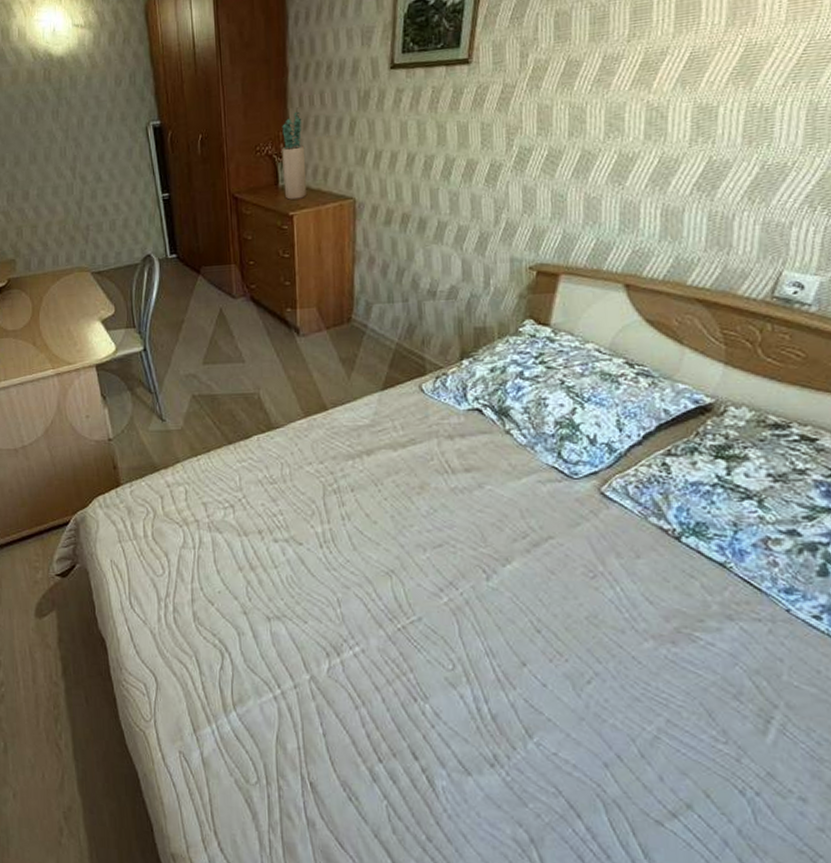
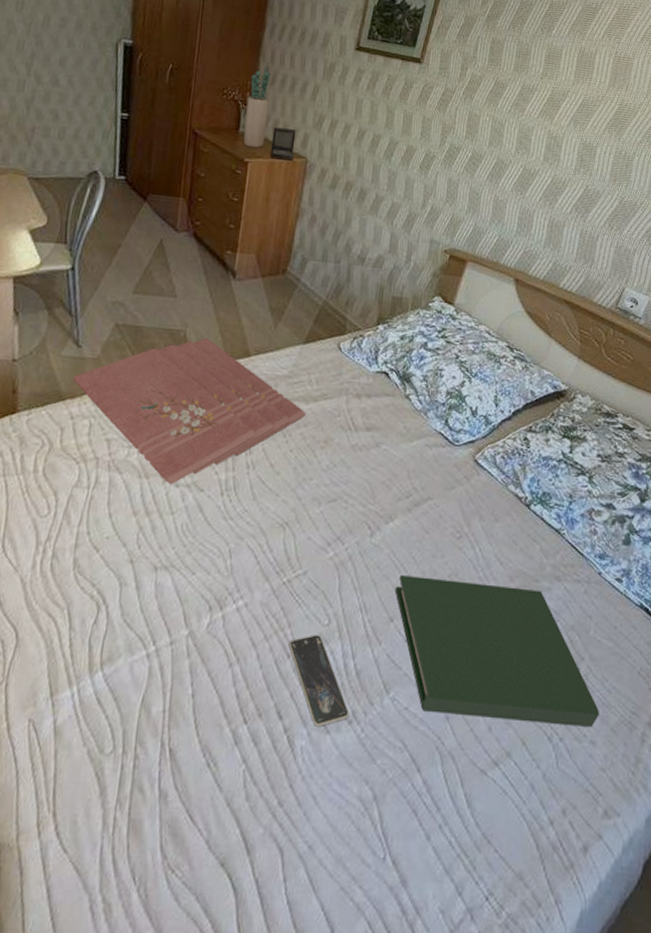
towel: none [163,397,395,541] -> present [72,337,306,485]
jewelry box: none [313,171,340,207] -> present [270,127,296,161]
smartphone: none [413,679,491,769] -> present [289,634,350,727]
hardback book: none [523,619,808,782] -> present [395,575,599,727]

